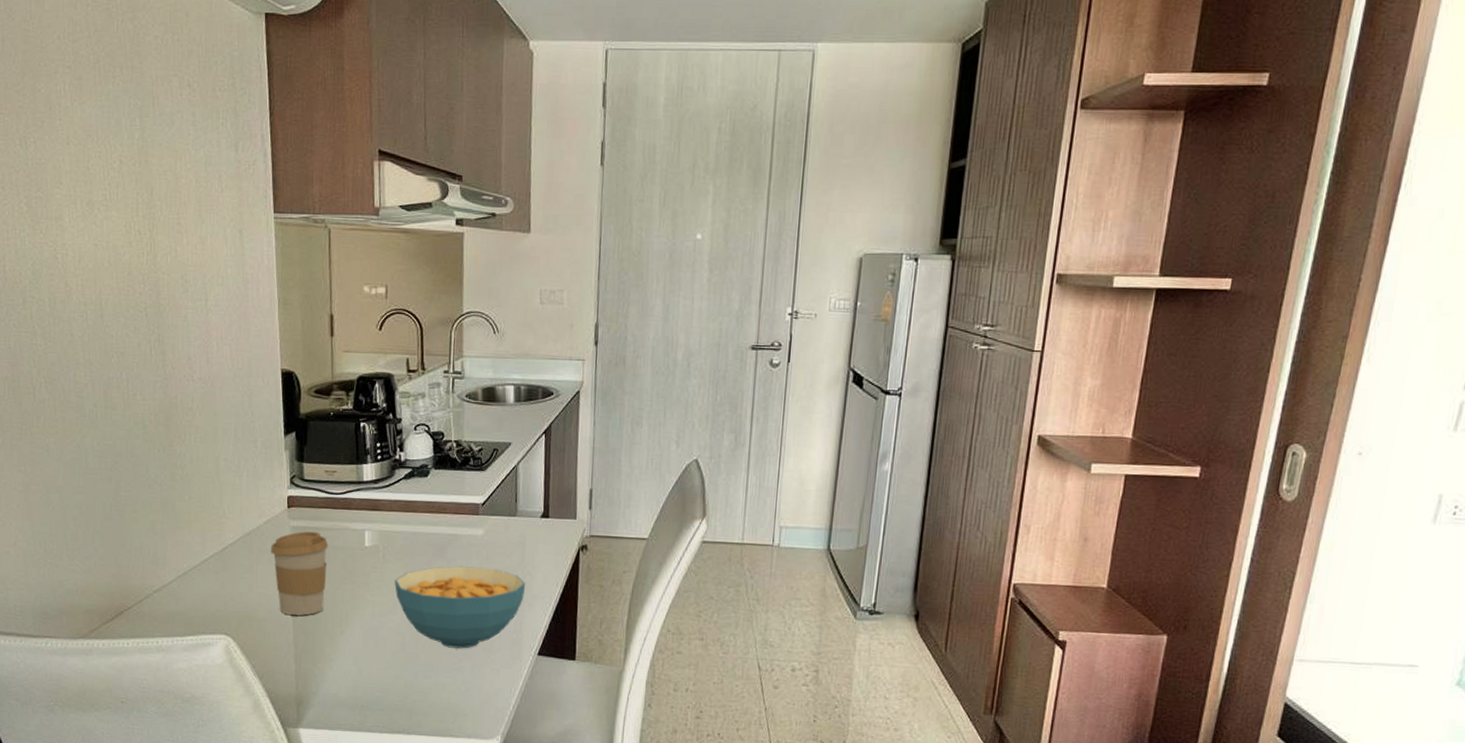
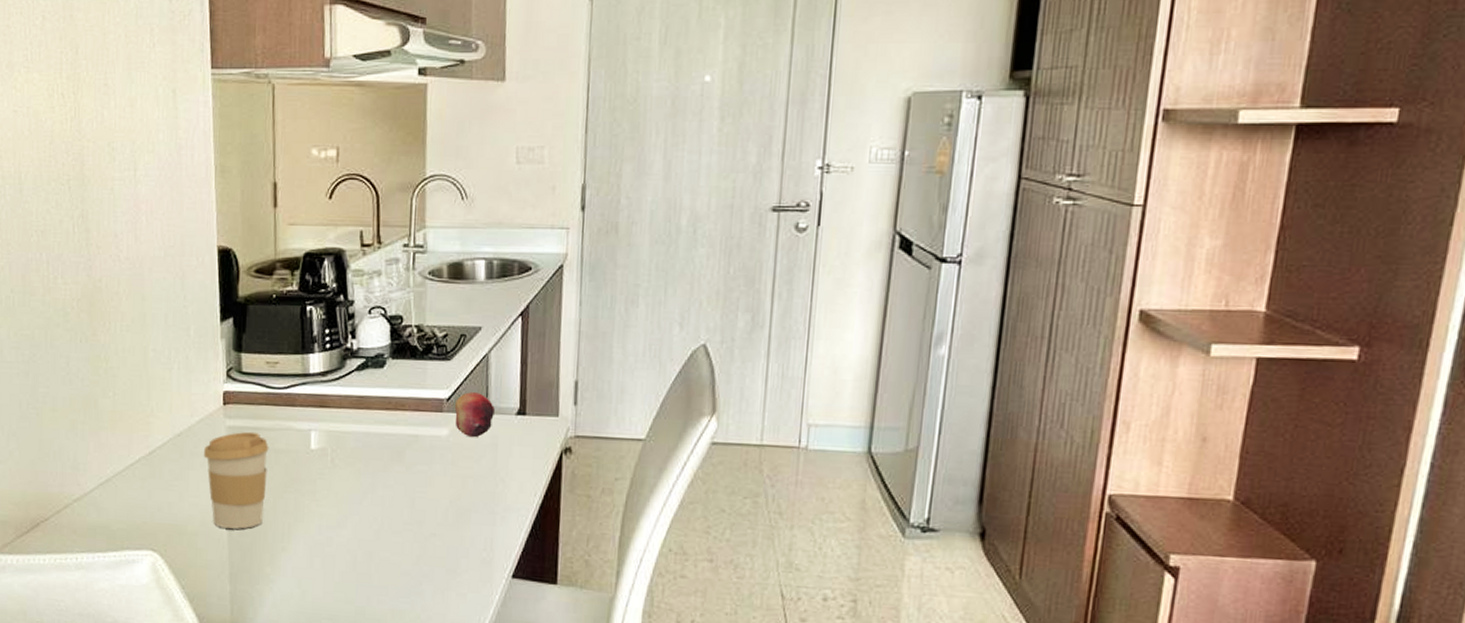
cereal bowl: present [395,566,526,649] -> none [345,472,499,569]
fruit: none [488,498,522,537] -> present [454,392,495,438]

